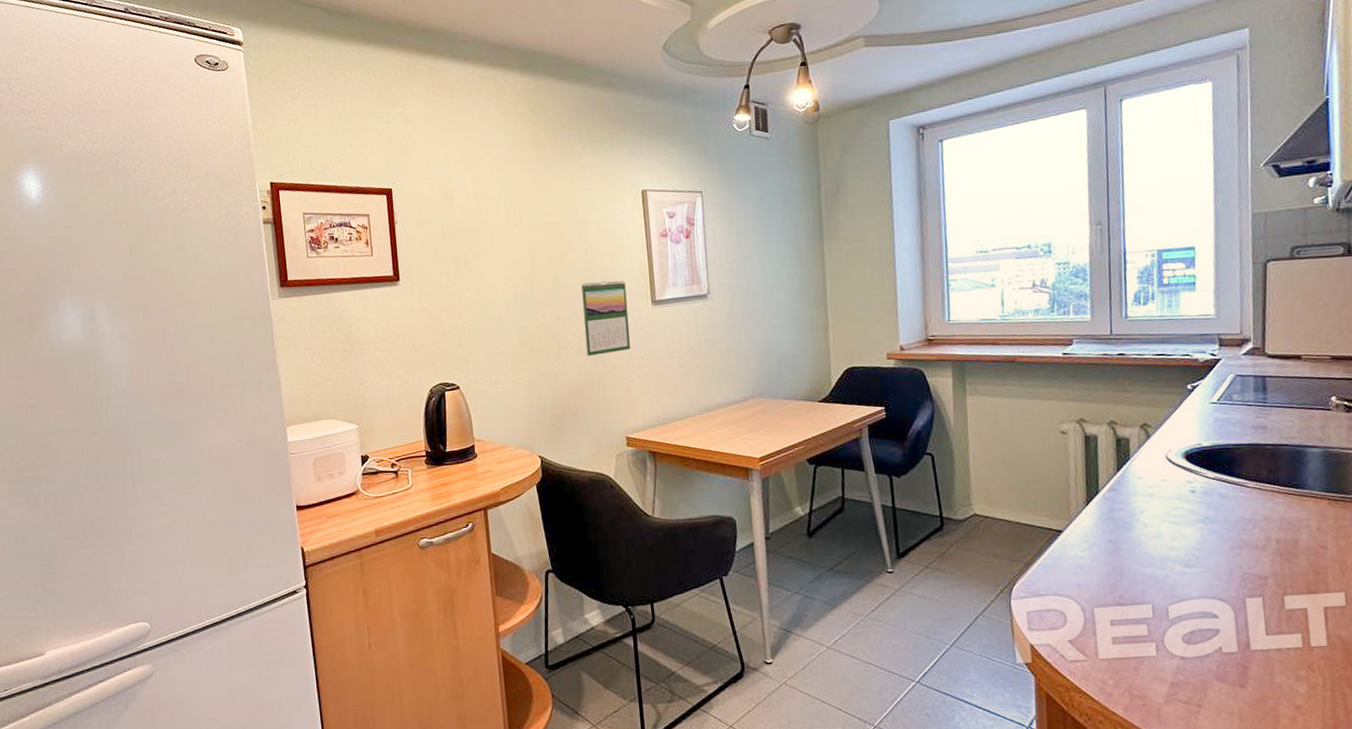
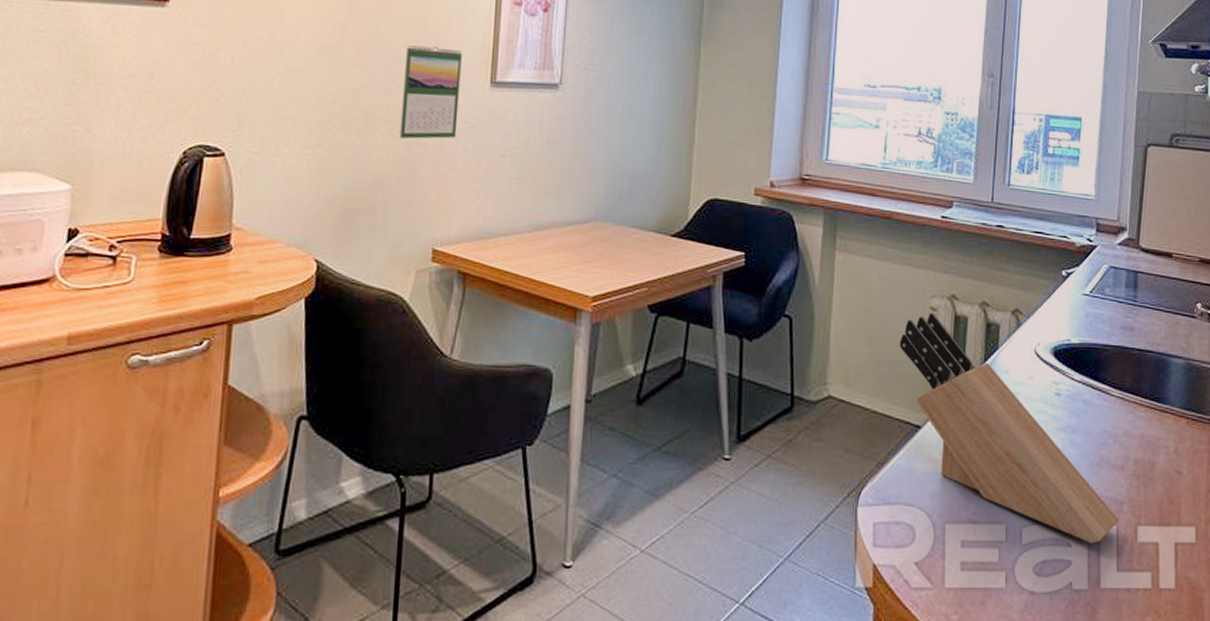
knife block: none [1034,436,1265,614] -> present [899,313,1119,543]

